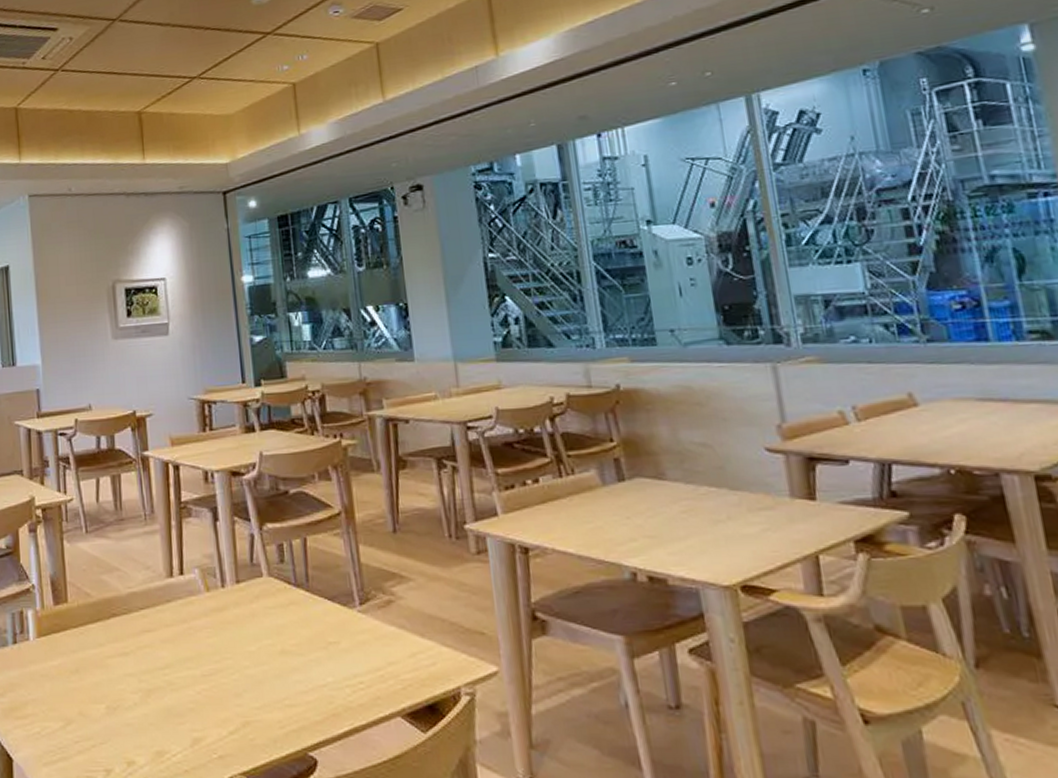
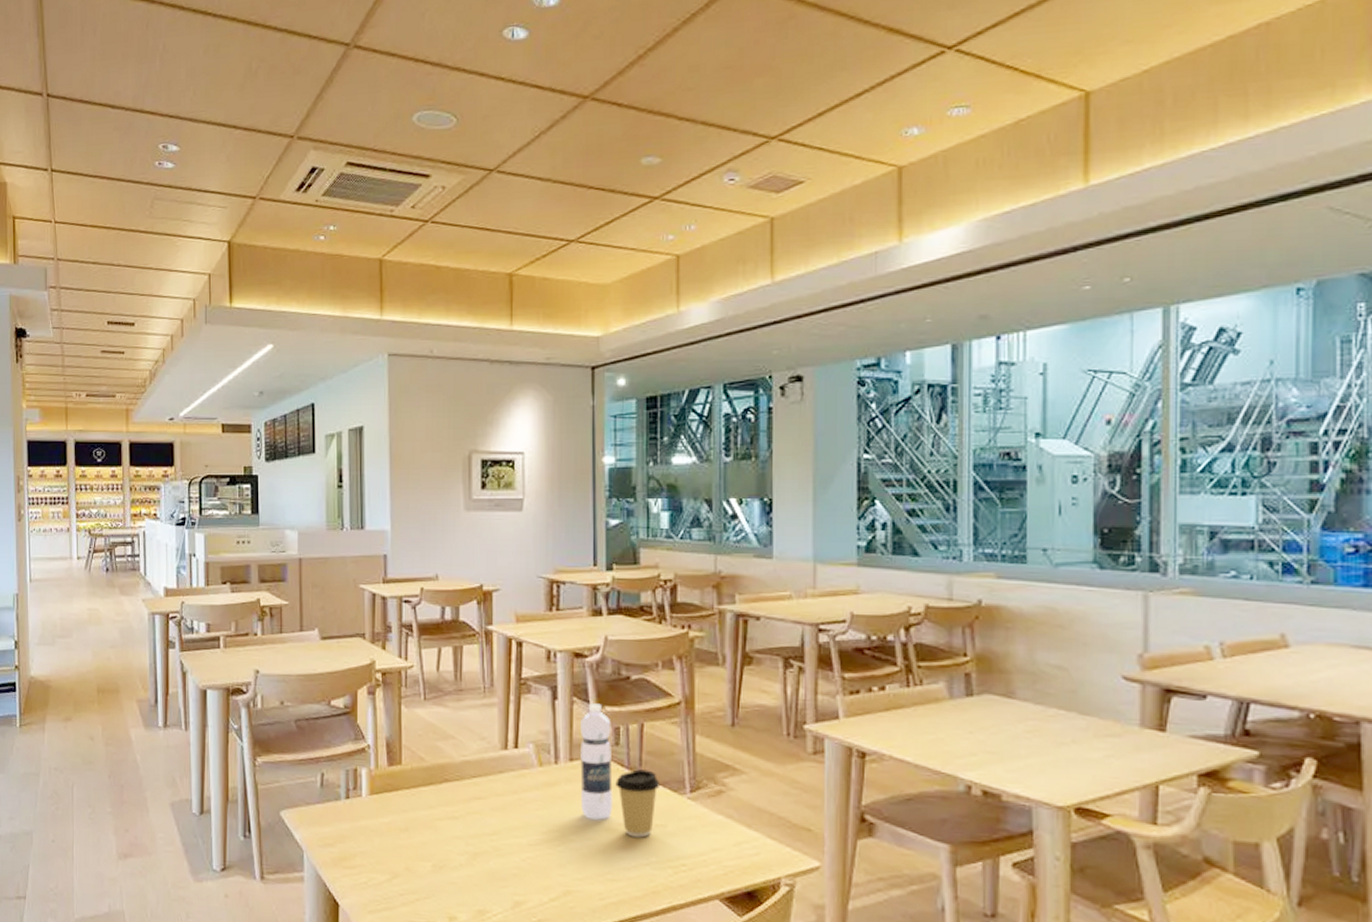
water bottle: none [243,521,284,643] -> present [580,703,613,820]
coffee cup: none [284,585,329,658] -> present [616,769,660,838]

